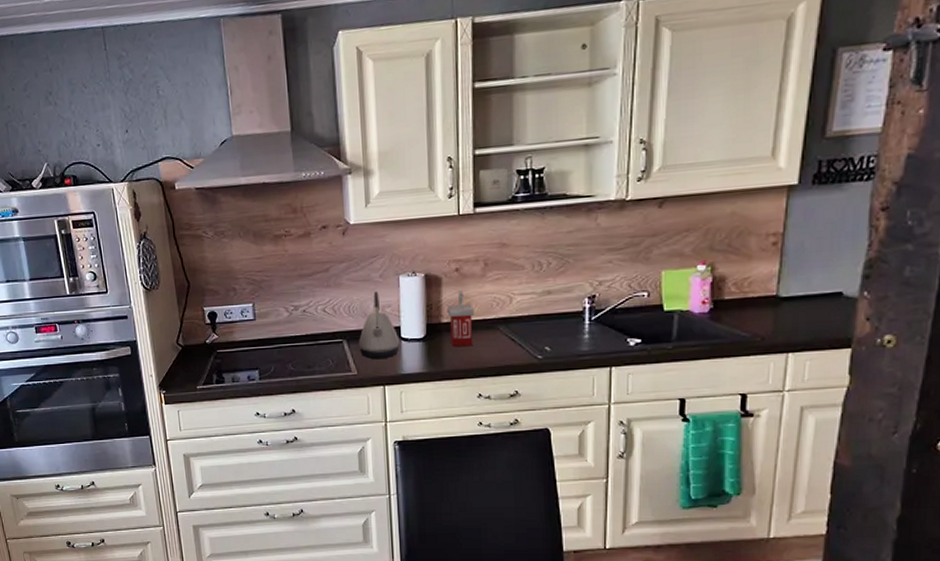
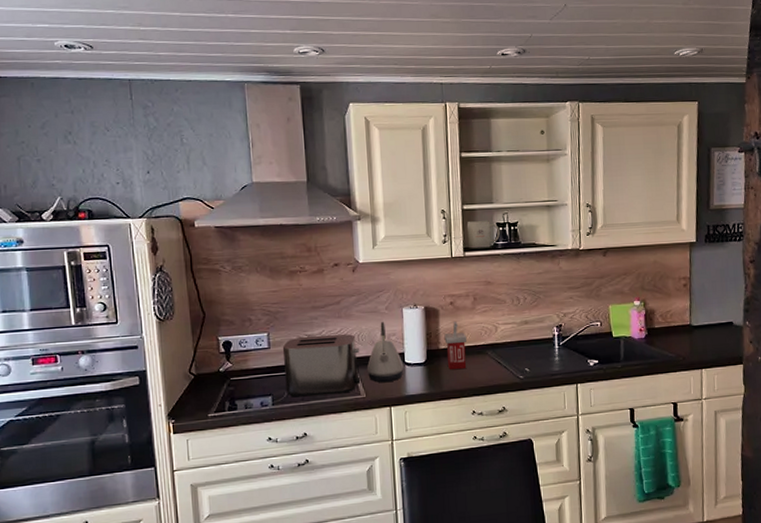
toaster: none [268,305,352,372] -> present [282,334,361,398]

